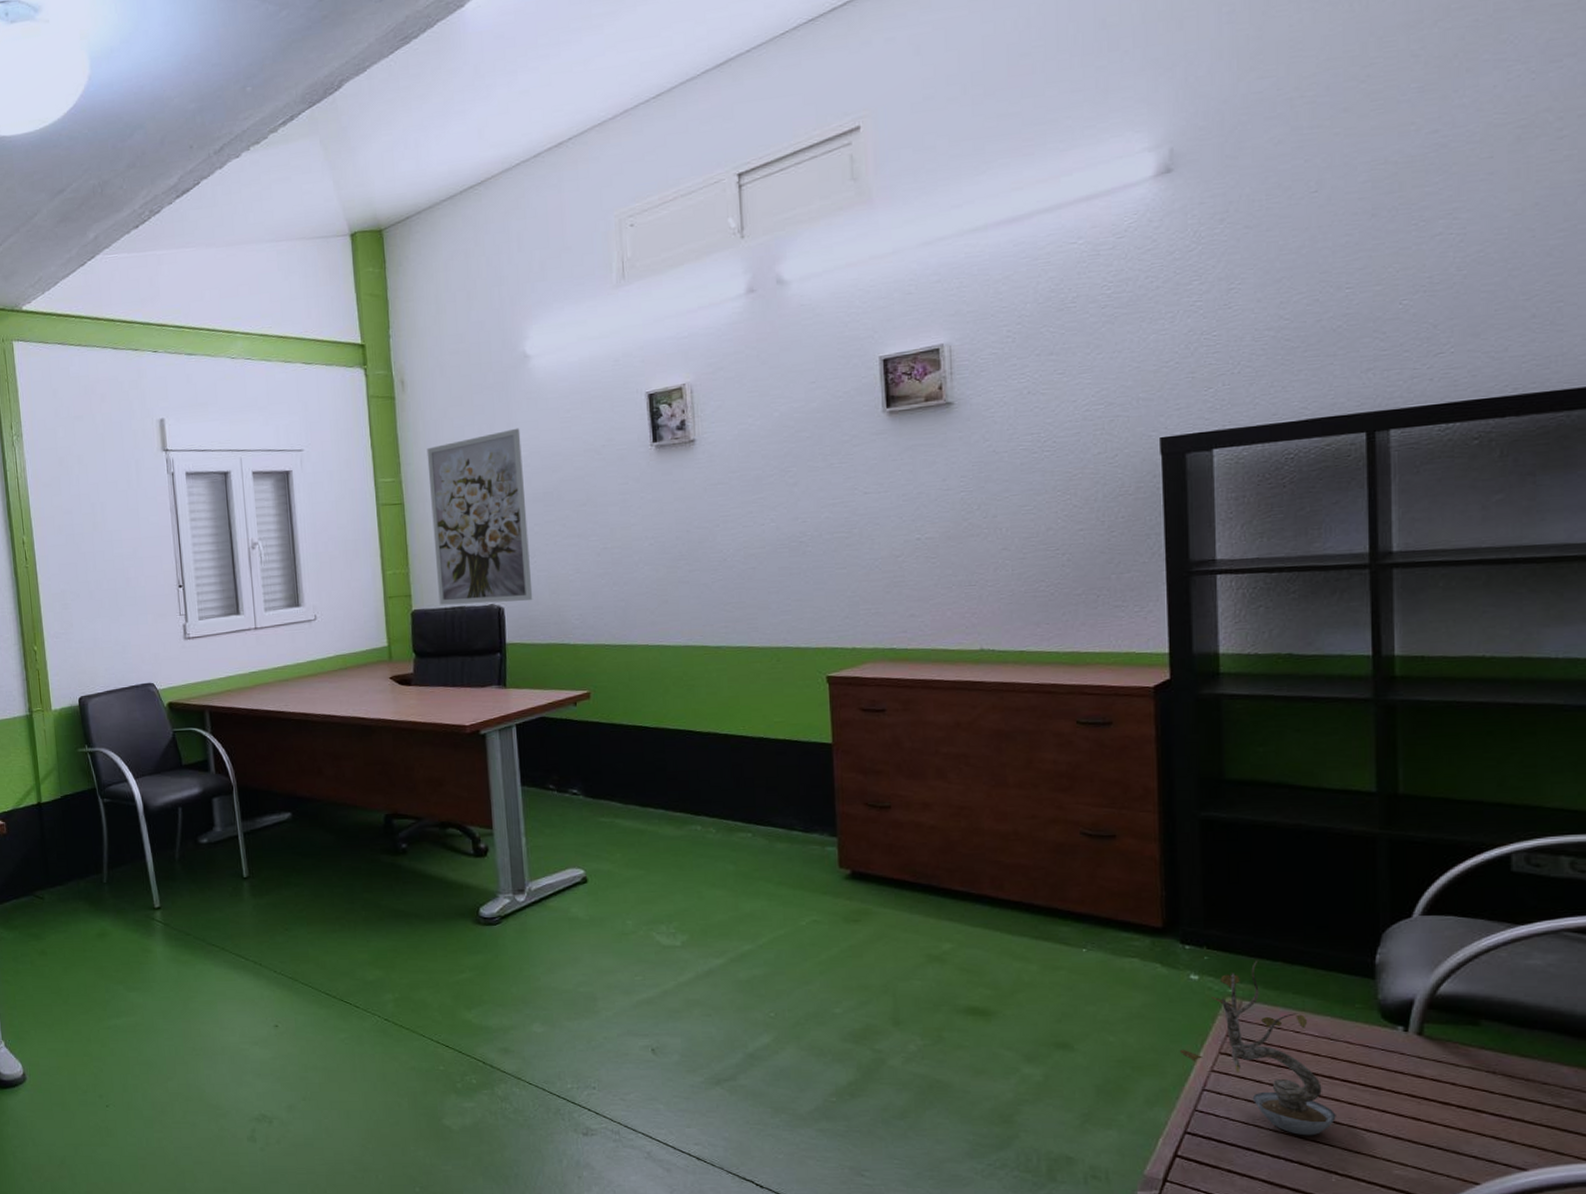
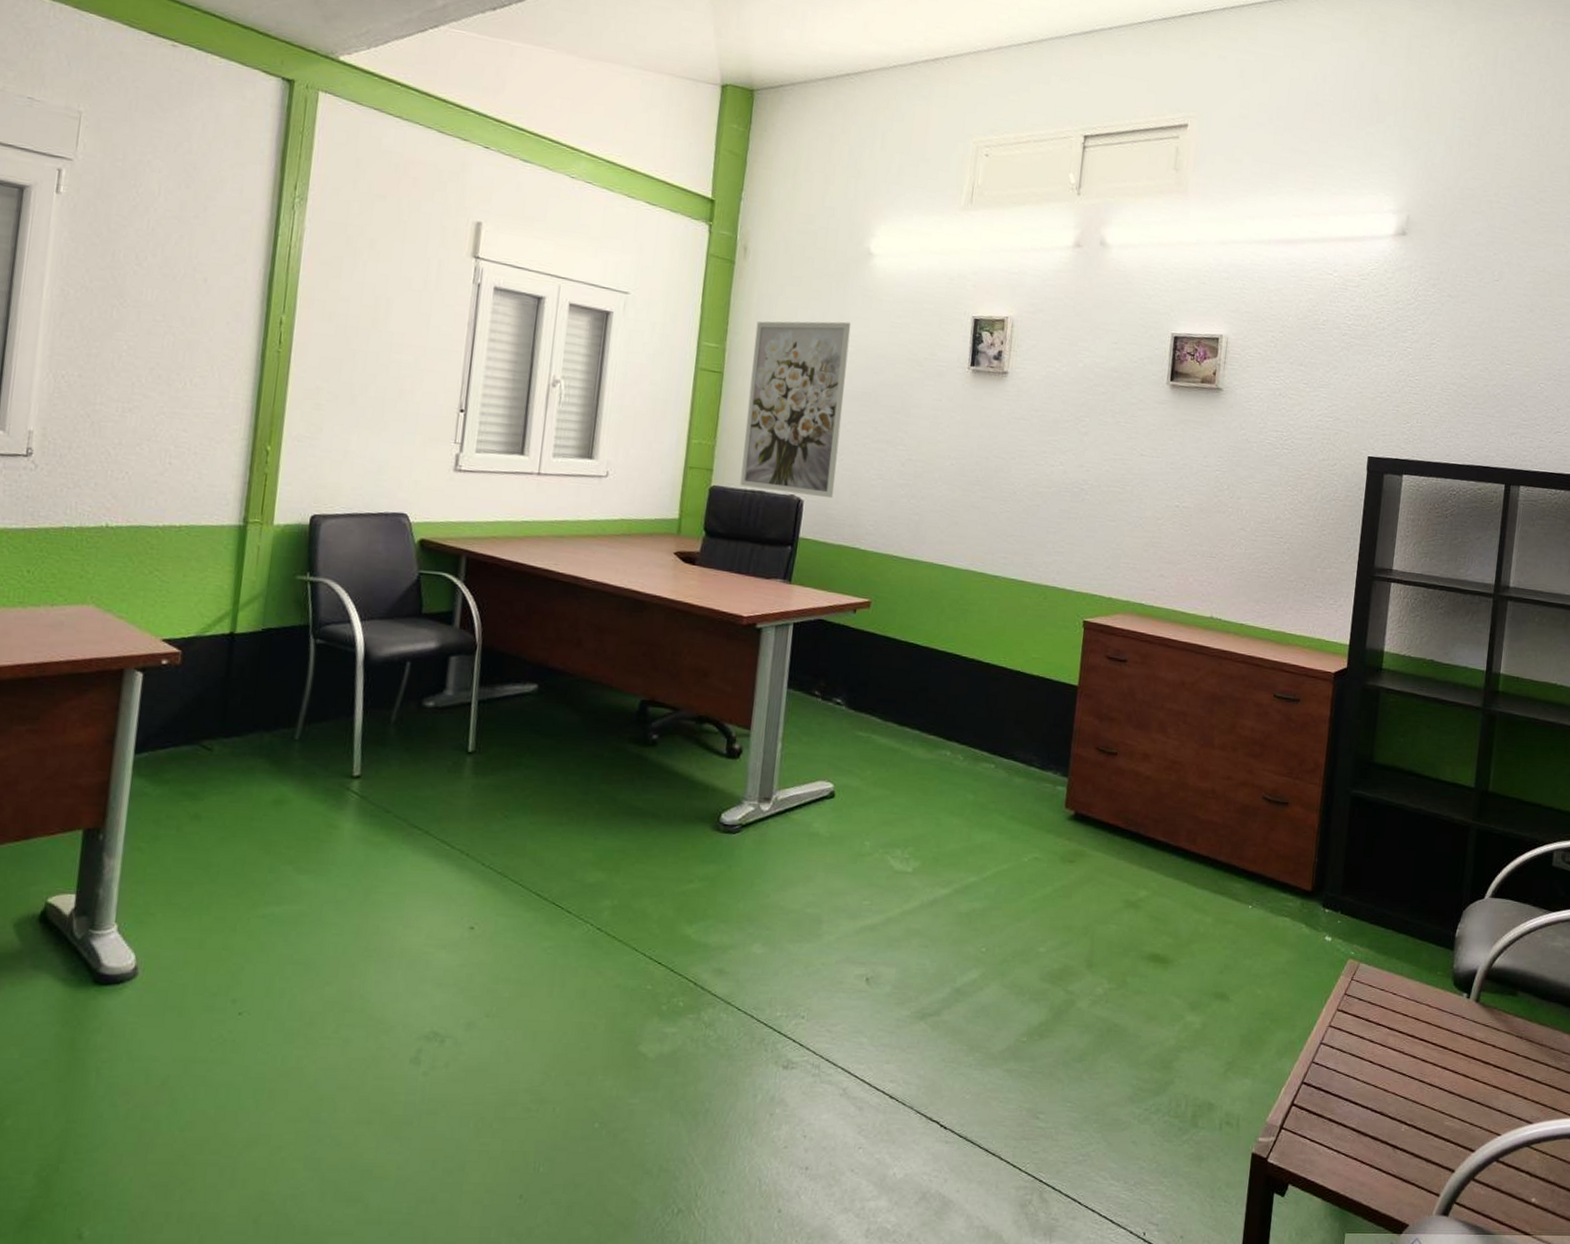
plant: present [1179,960,1336,1136] -> none [1308,927,1412,1089]

